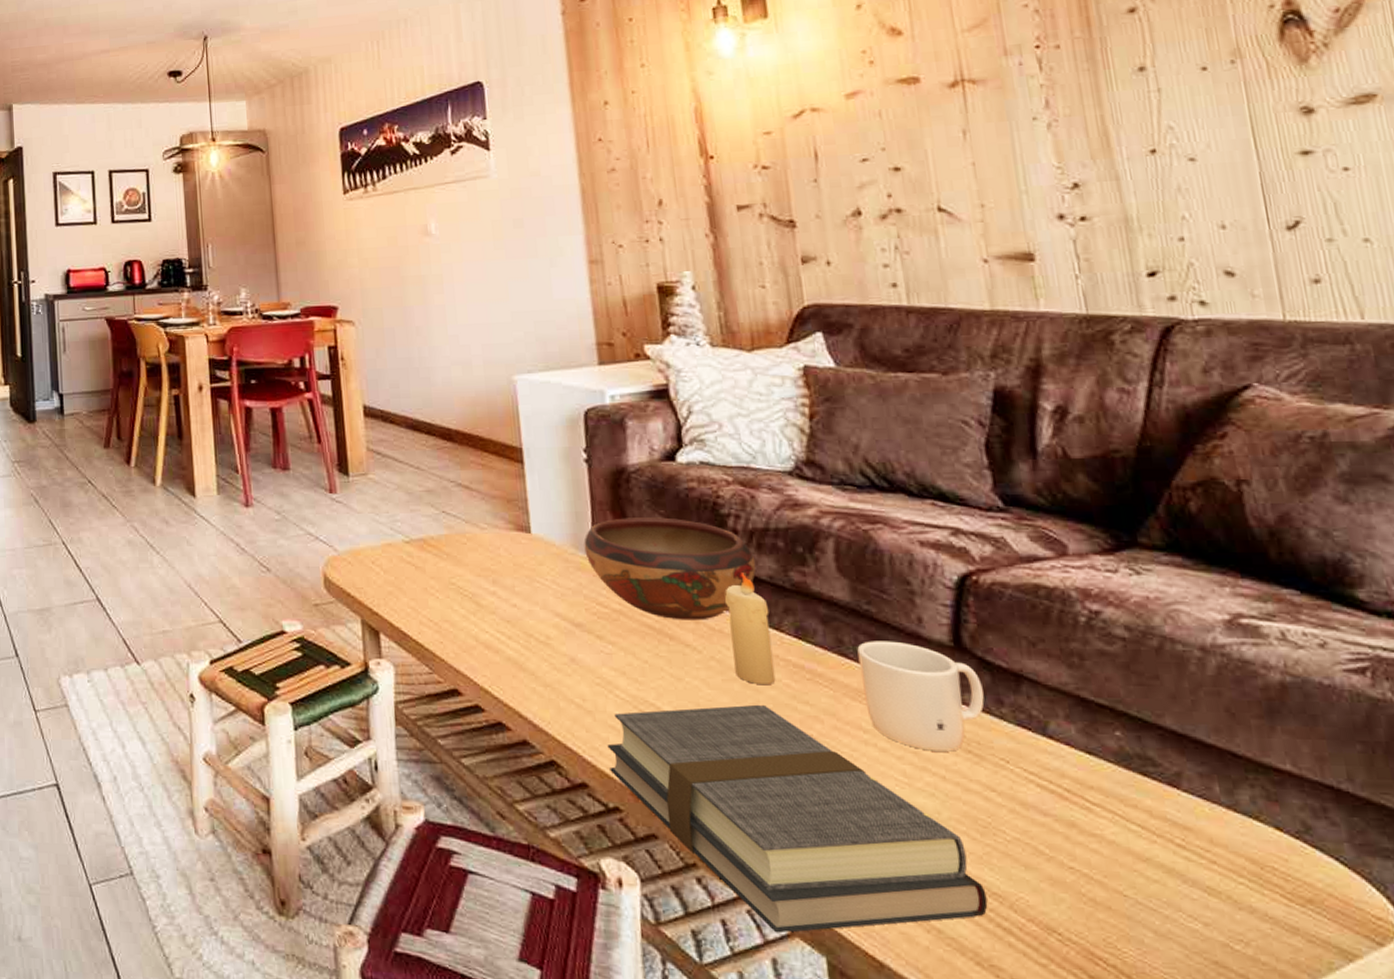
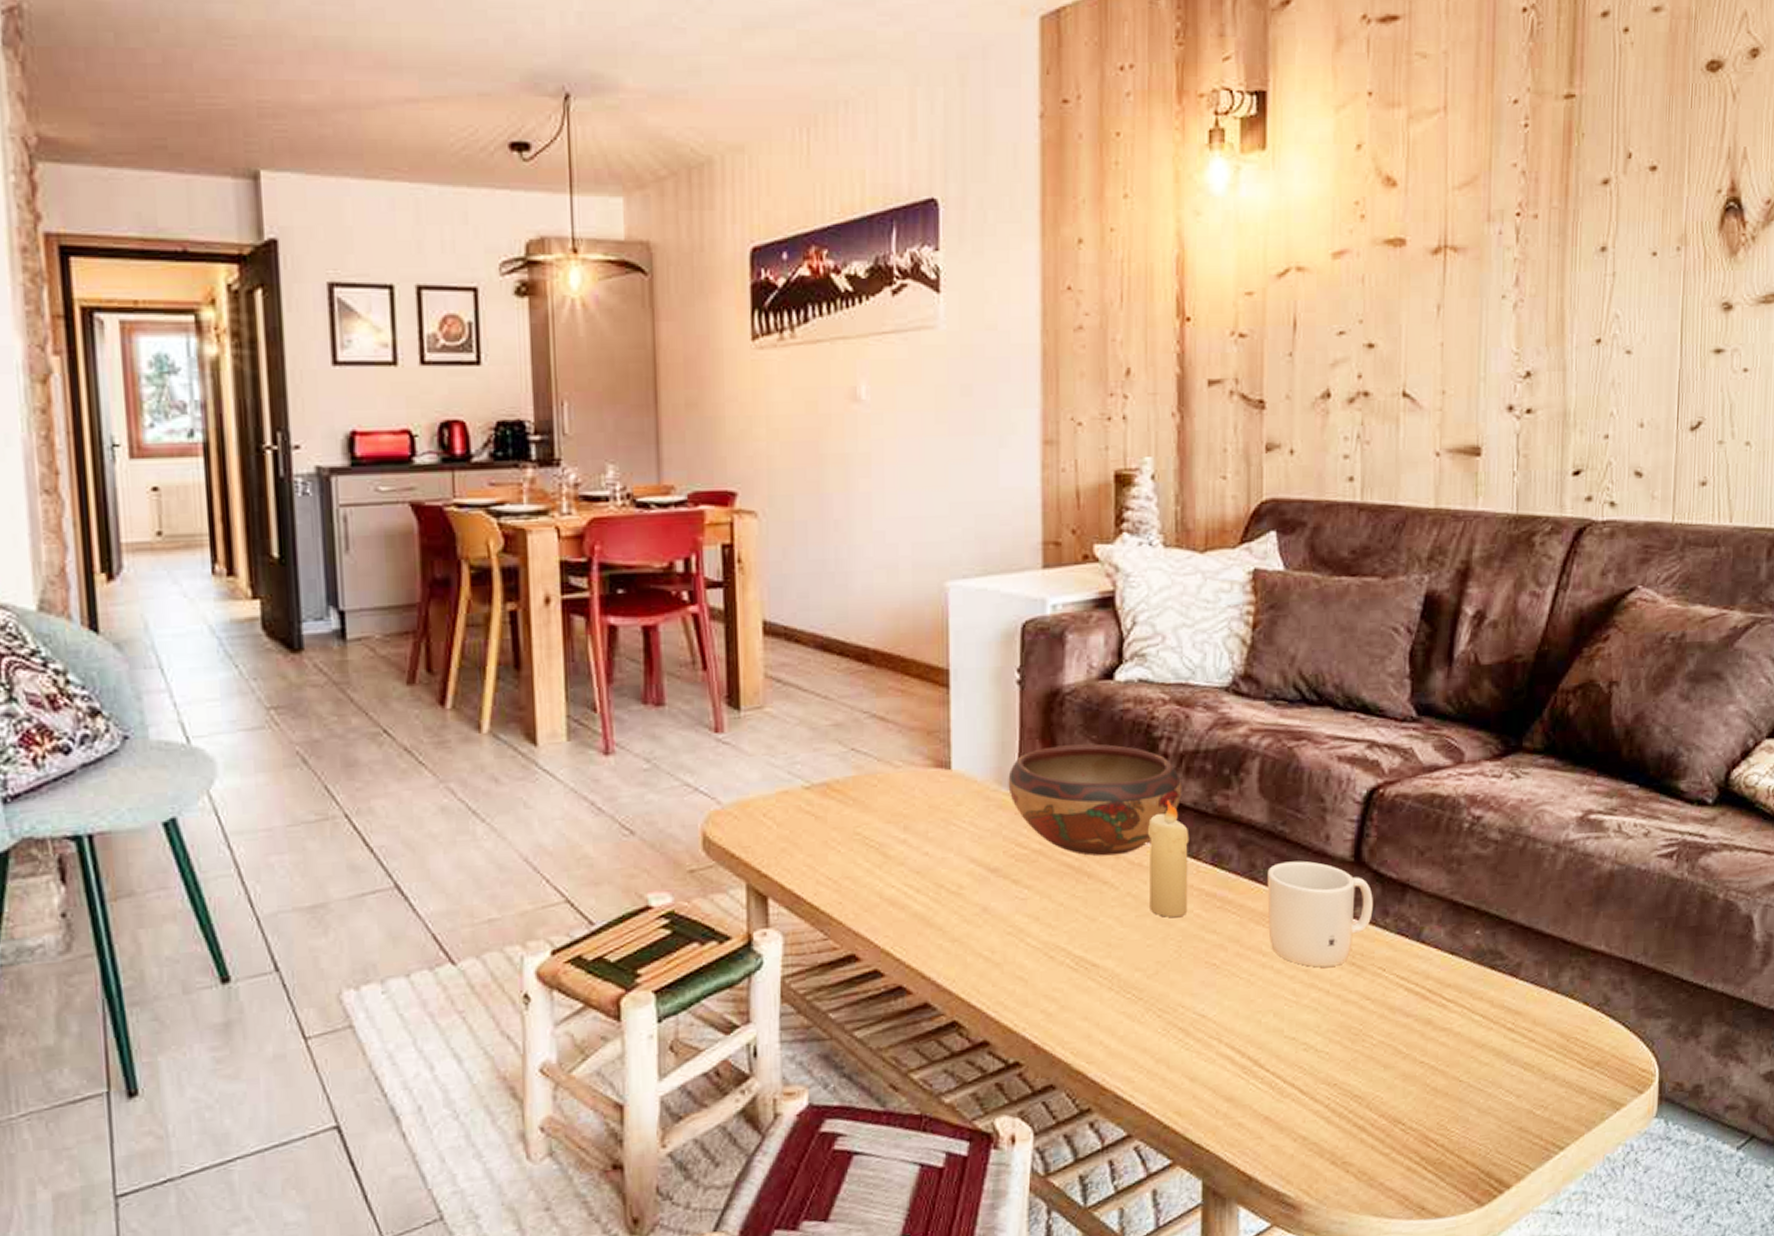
book: present [607,704,988,934] -> none [1013,937,1349,1165]

